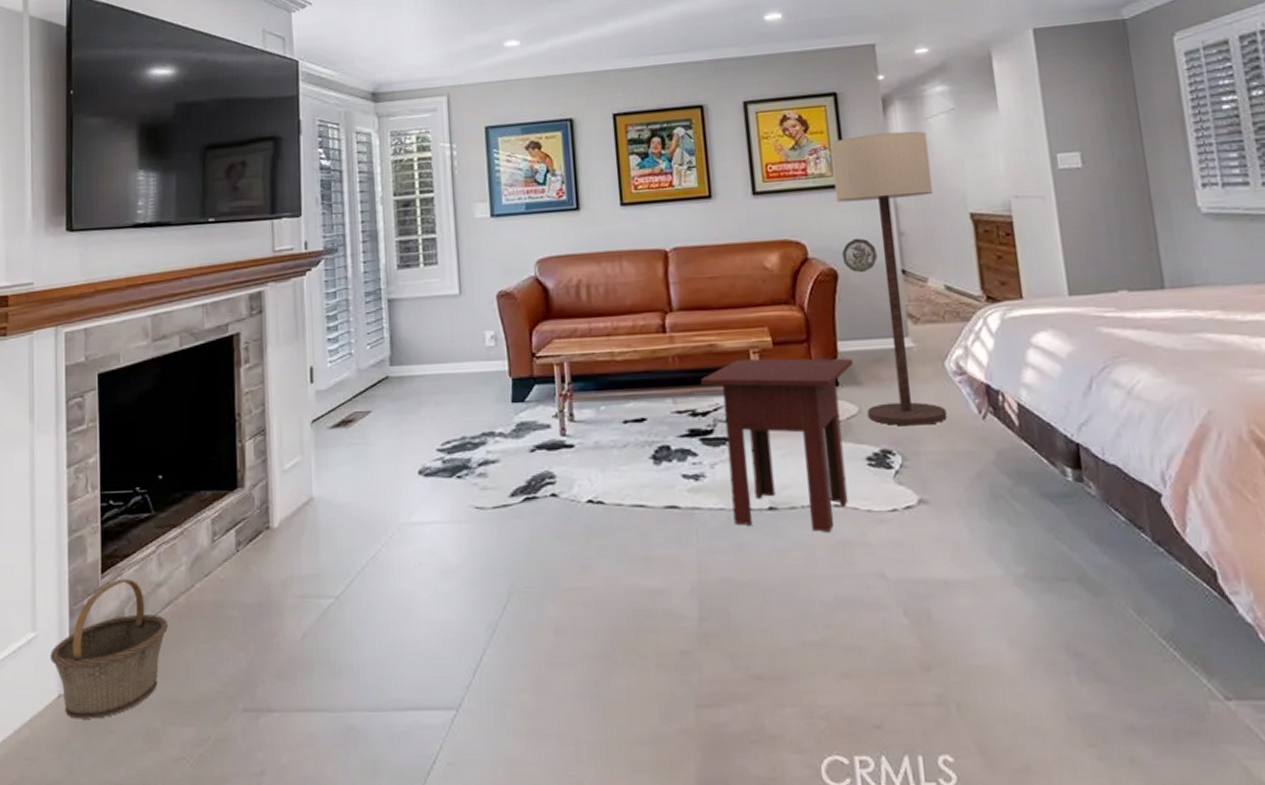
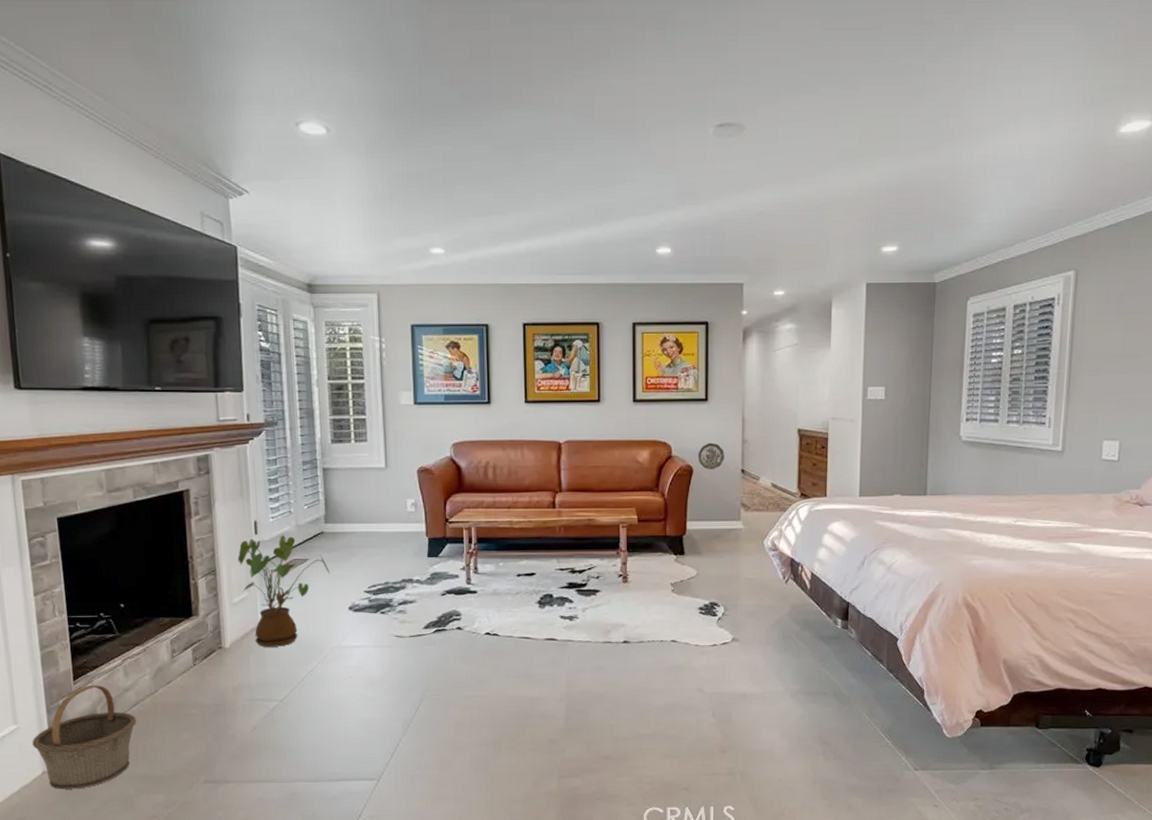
house plant: none [290,383,397,526] -> present [237,535,330,647]
side table: present [701,358,854,532] -> none [580,531,697,659]
floor lamp: present [830,131,947,426] -> none [698,359,774,586]

